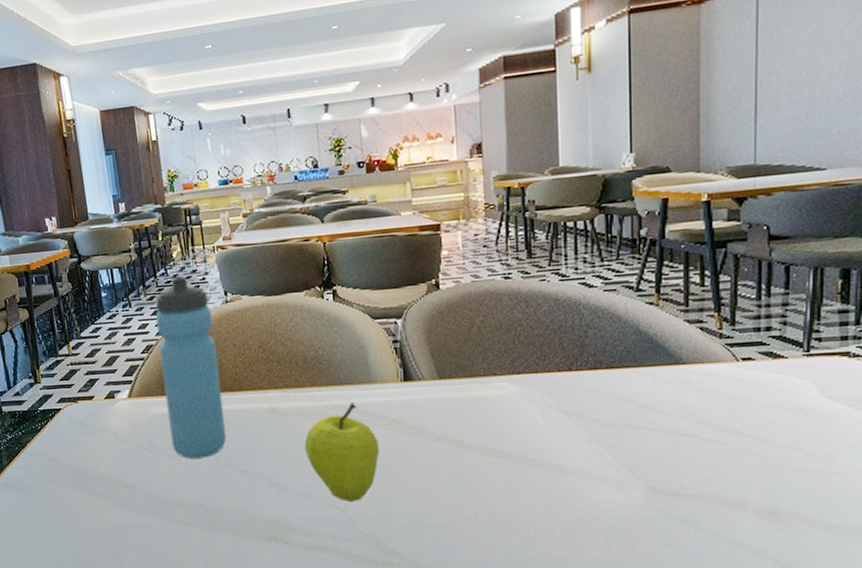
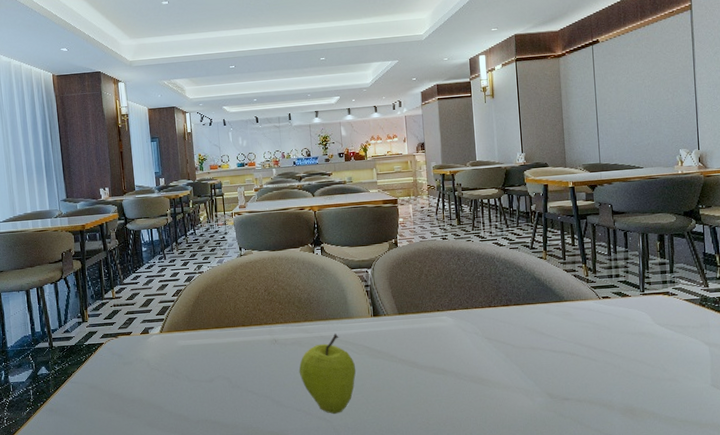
water bottle: present [155,276,227,459] -> none [184,235,239,383]

